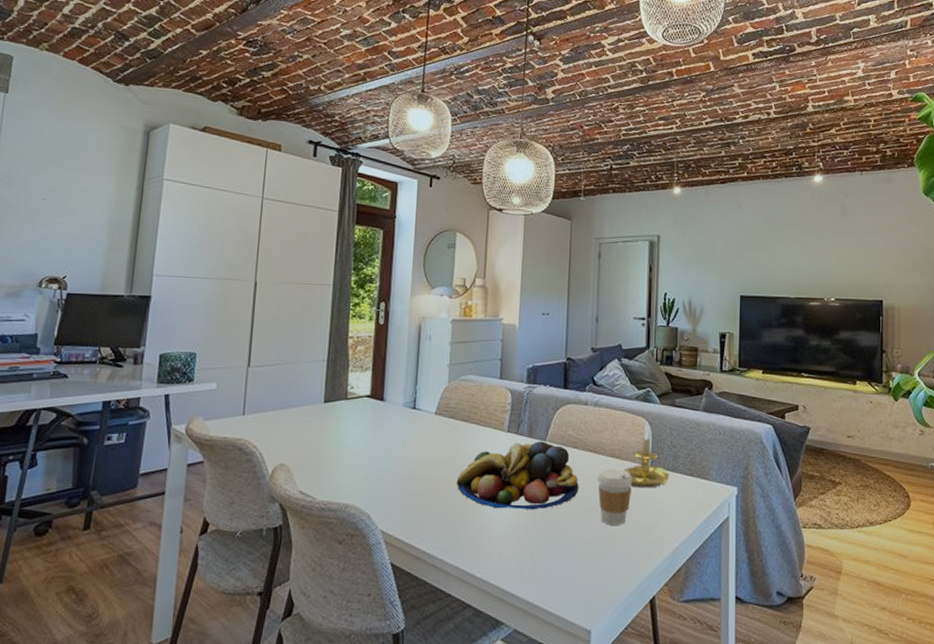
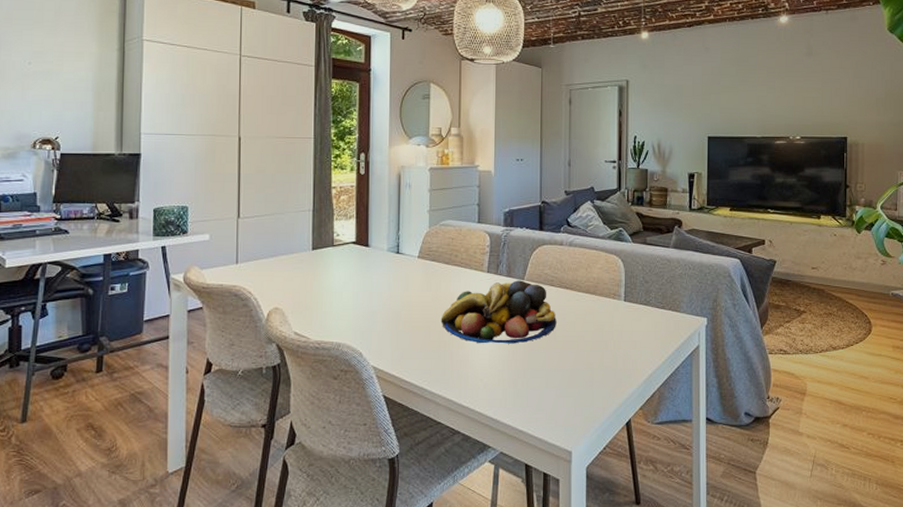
coffee cup: present [598,469,632,525] -> none [574,304,607,356]
candle holder: present [623,424,669,488] -> none [598,262,642,321]

